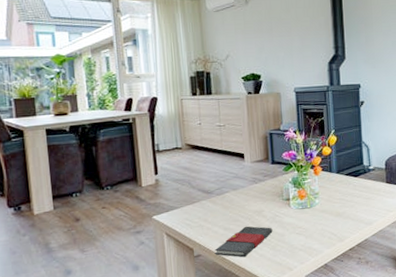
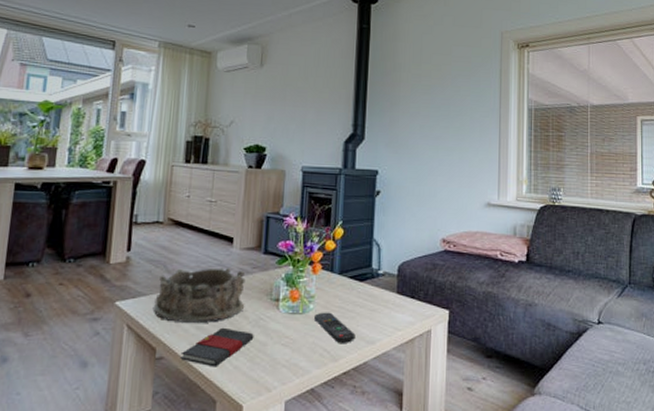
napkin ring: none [185,178,261,227] -> present [152,268,246,323]
remote control: none [321,204,356,227] -> present [314,312,356,343]

